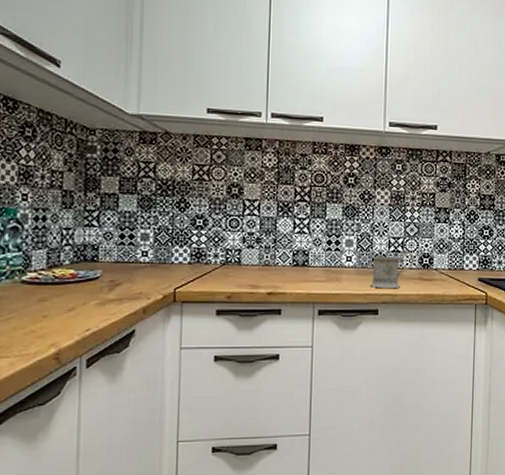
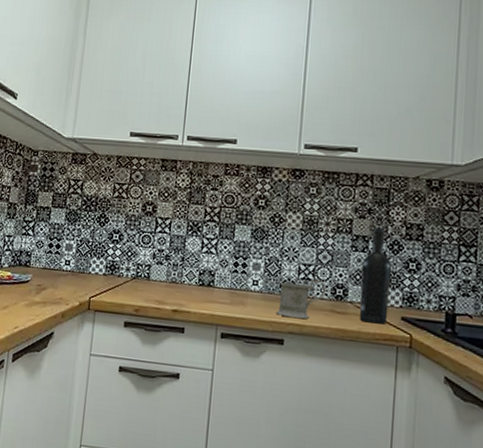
wine bottle: none [443,199,470,286] -> present [359,227,392,325]

